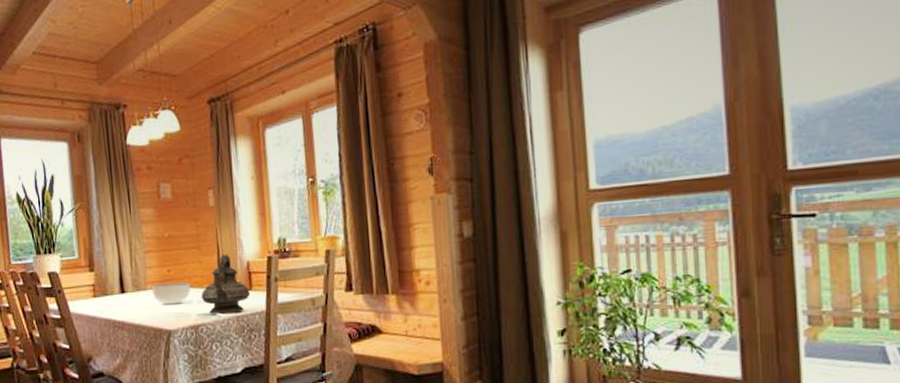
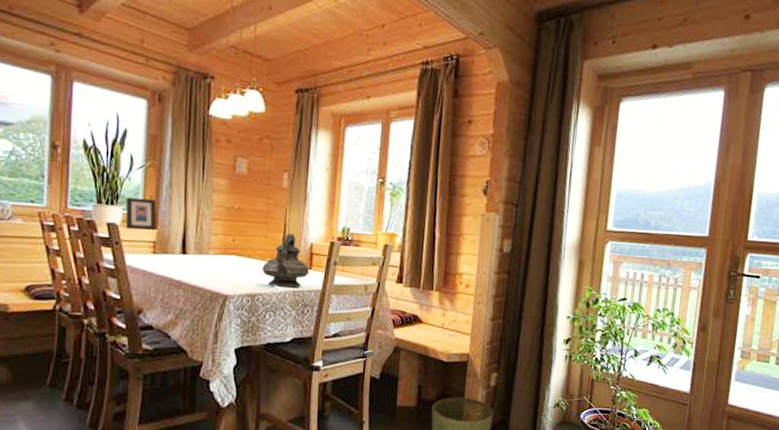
picture frame: none [62,241,93,276] -> present [125,197,156,231]
bowl: present [151,281,191,305] -> none [214,250,254,272]

